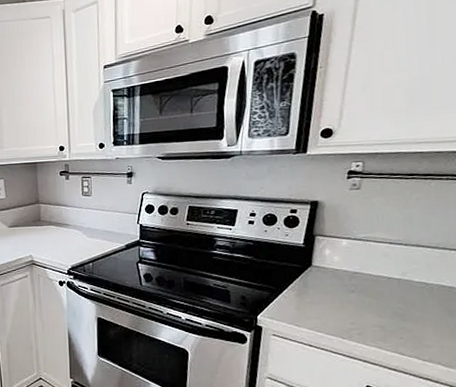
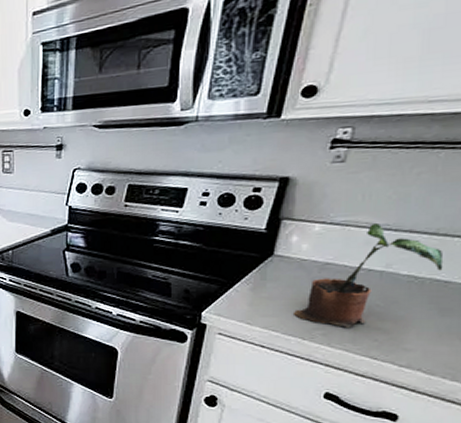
potted plant: none [333,239,446,327] -> present [294,224,444,327]

